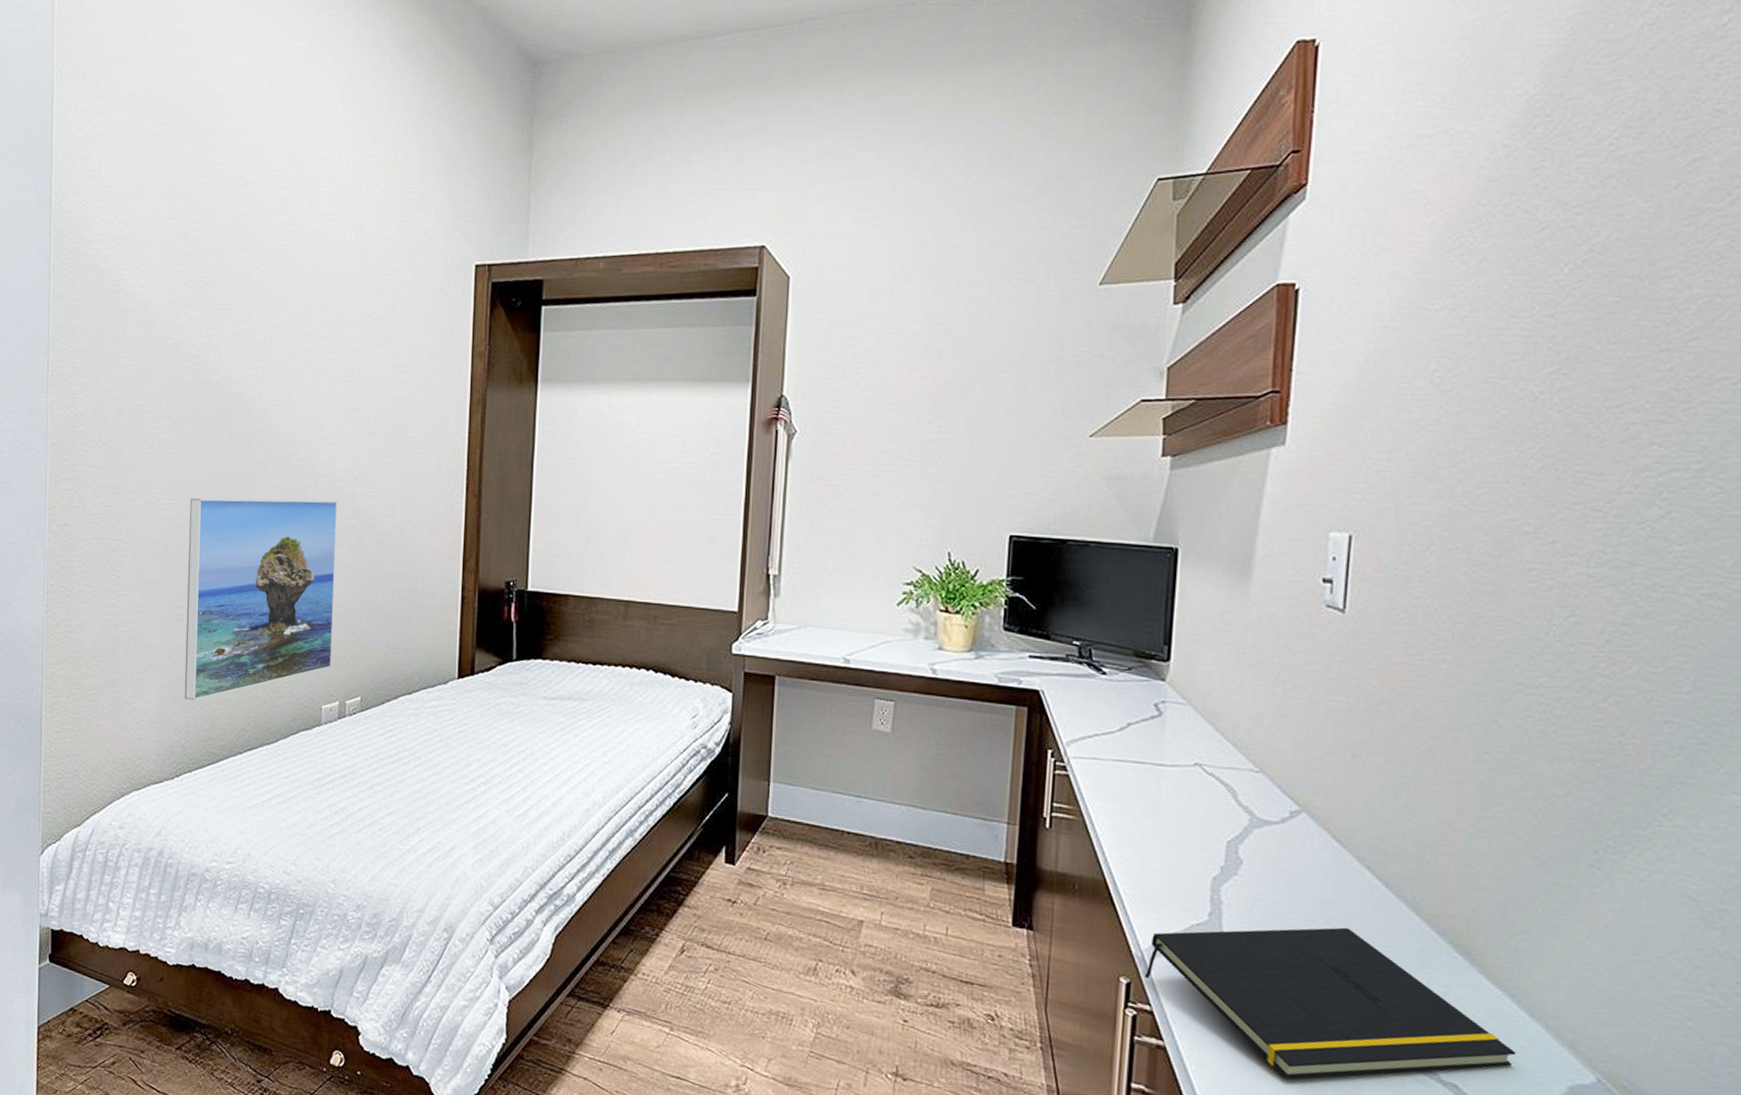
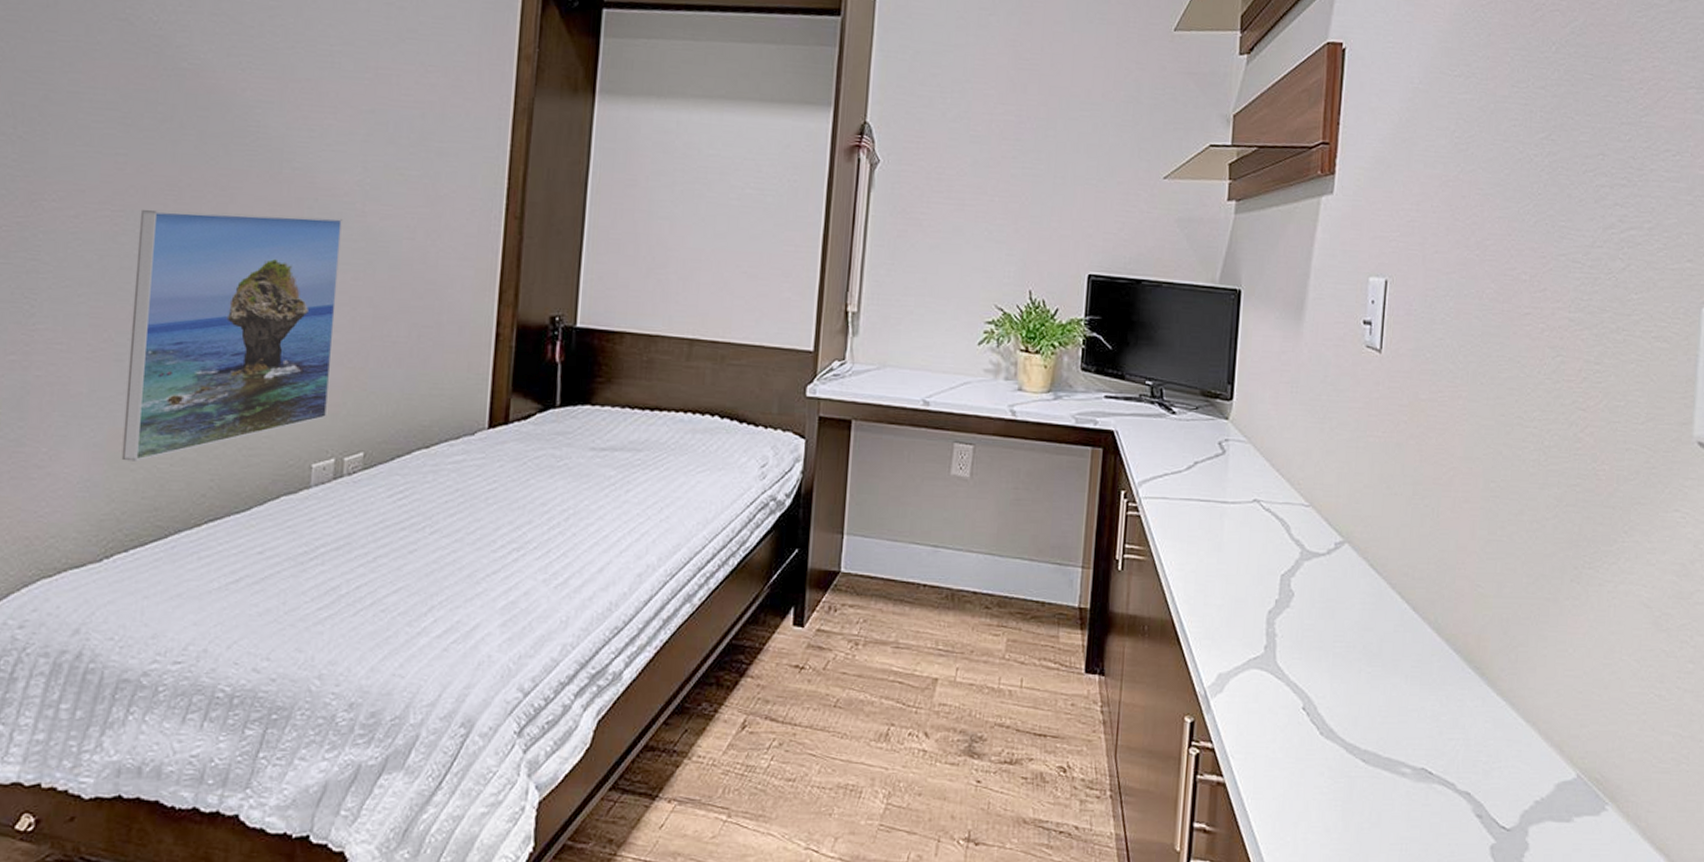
notepad: present [1144,927,1515,1079] -> none [1206,652,1515,803]

